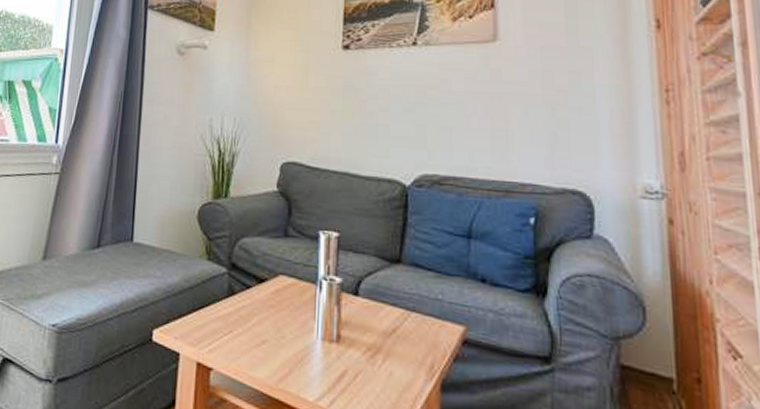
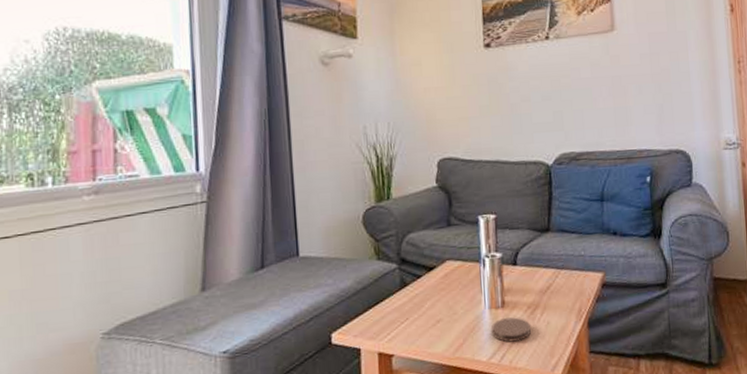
coaster: none [322,355,368,389] -> present [491,317,531,343]

